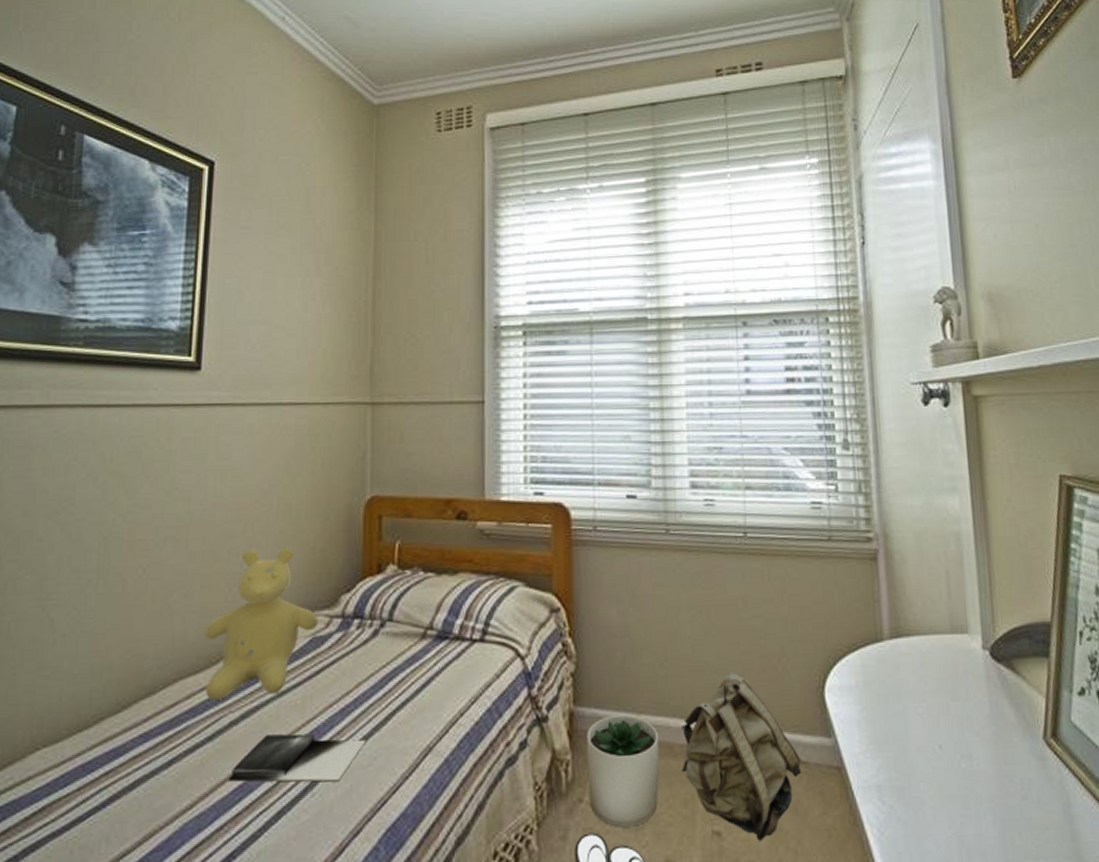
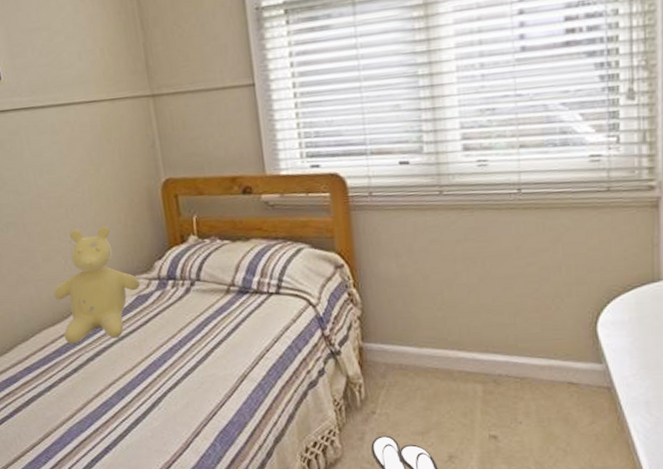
book: present [228,733,366,783] -> none [94,366,193,400]
planter: present [587,715,660,828] -> none [375,349,441,432]
backpack: present [681,673,801,841] -> none [459,313,572,443]

